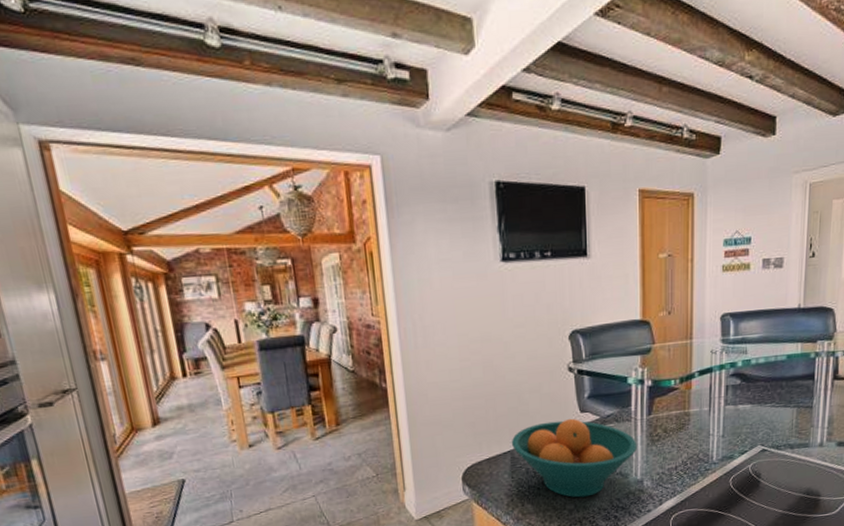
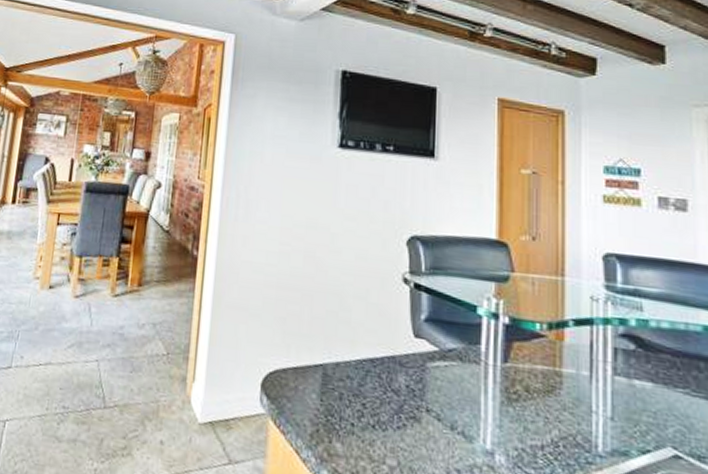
fruit bowl: present [511,418,637,498] -> none [325,338,487,455]

